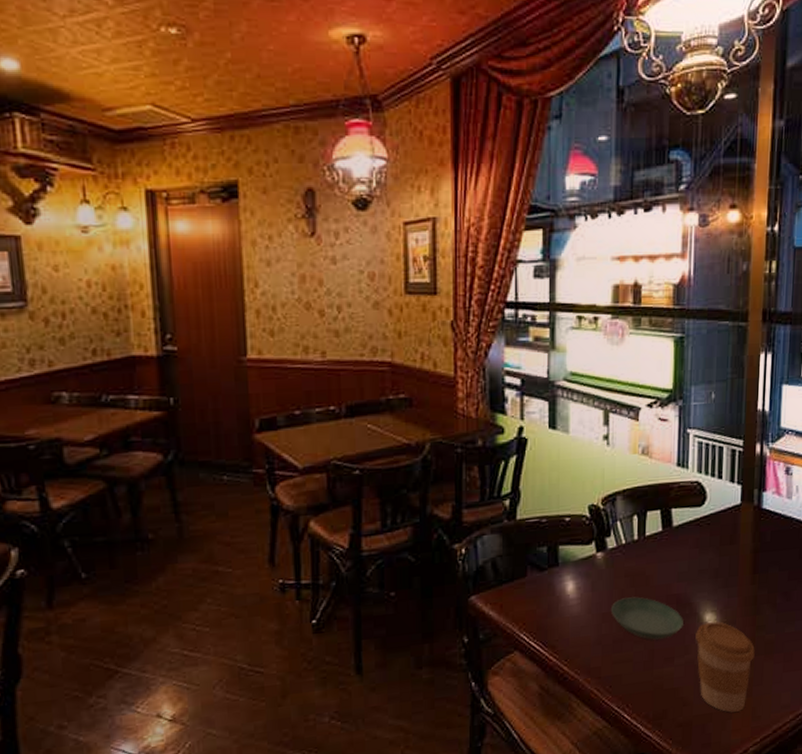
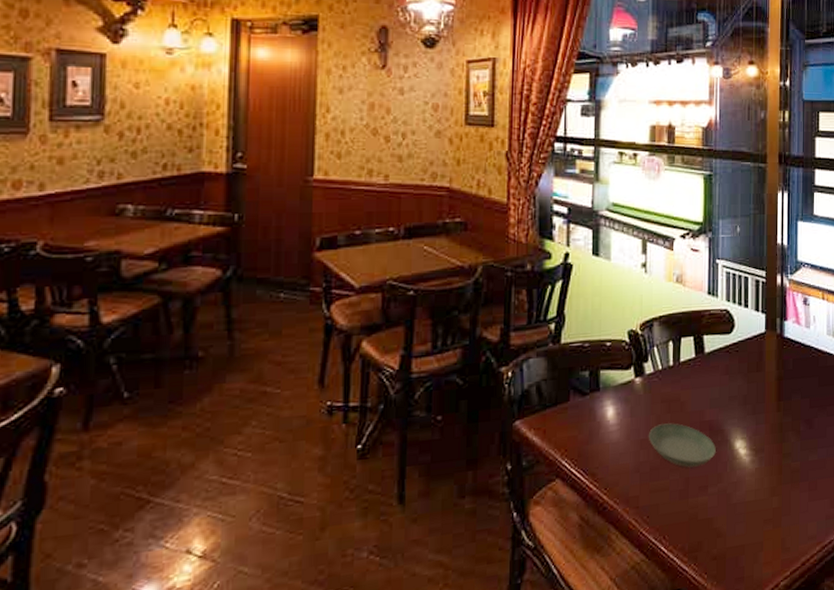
coffee cup: present [695,621,755,713] -> none [727,448,782,544]

